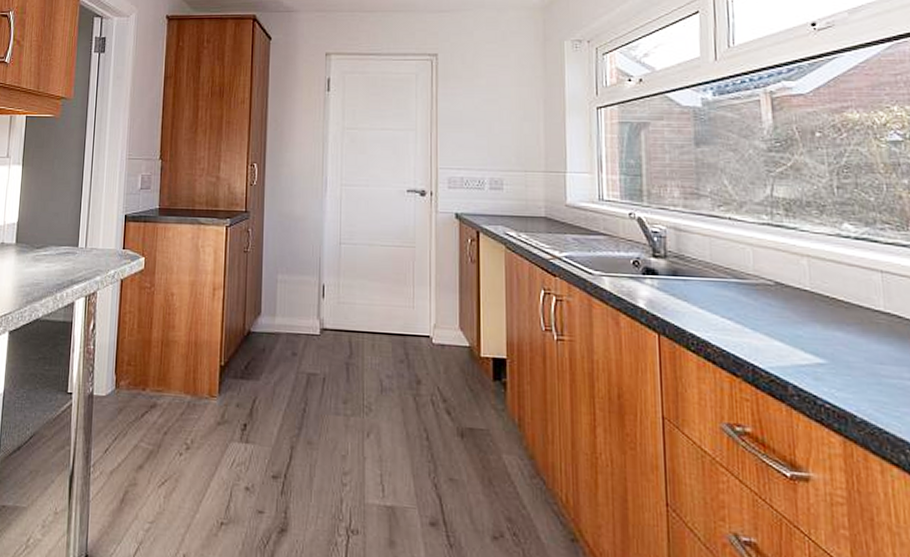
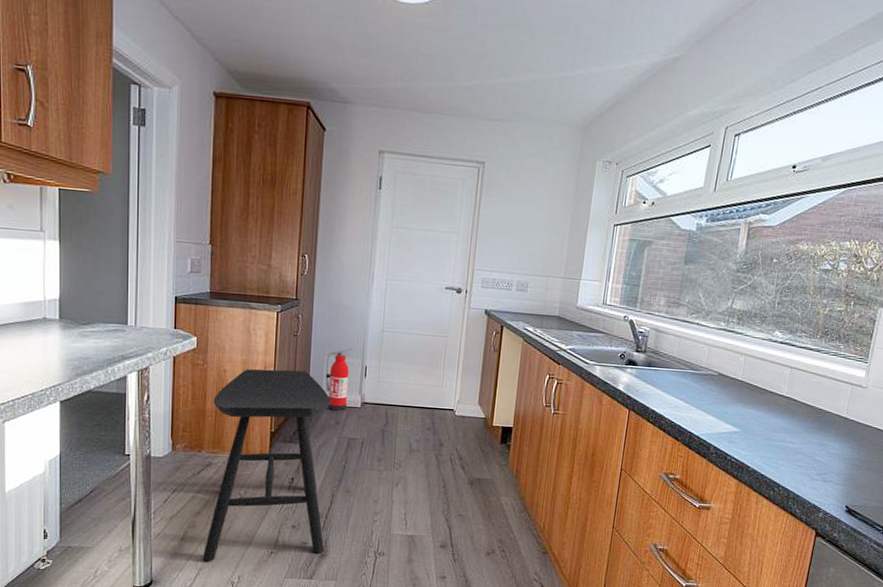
stool: none [143,291,286,533] -> present [202,369,331,562]
fire extinguisher: none [278,264,308,339] -> present [325,348,353,411]

